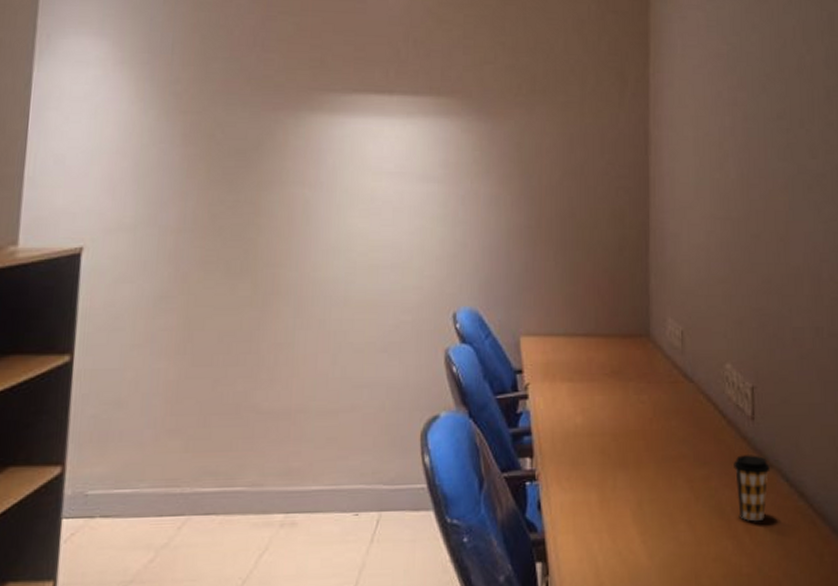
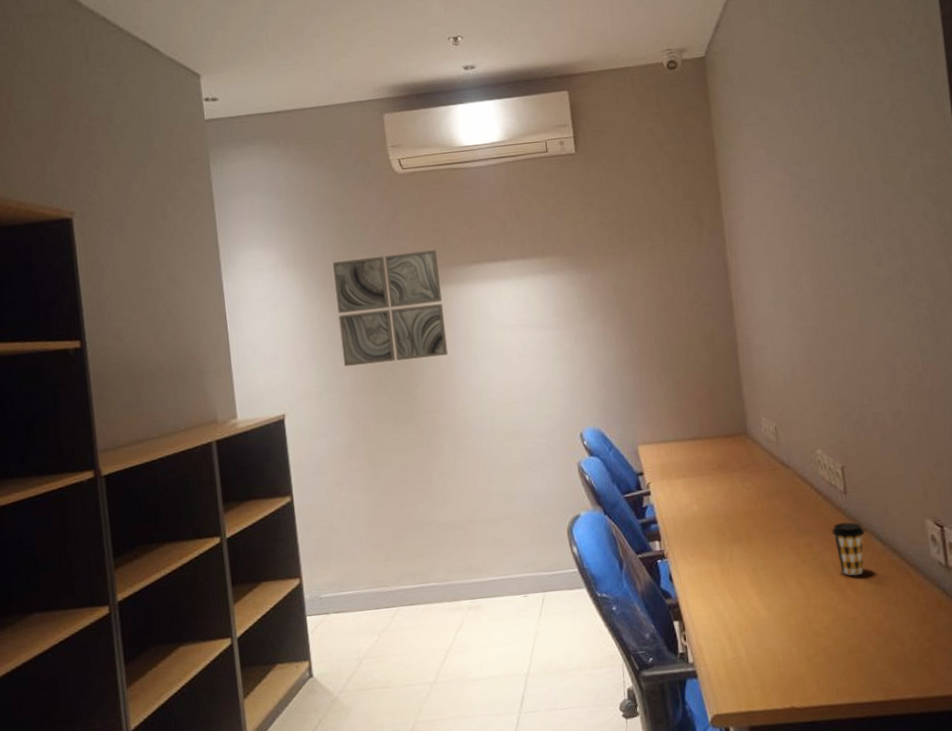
wall art: none [171,66,311,198] -> present [332,250,449,366]

